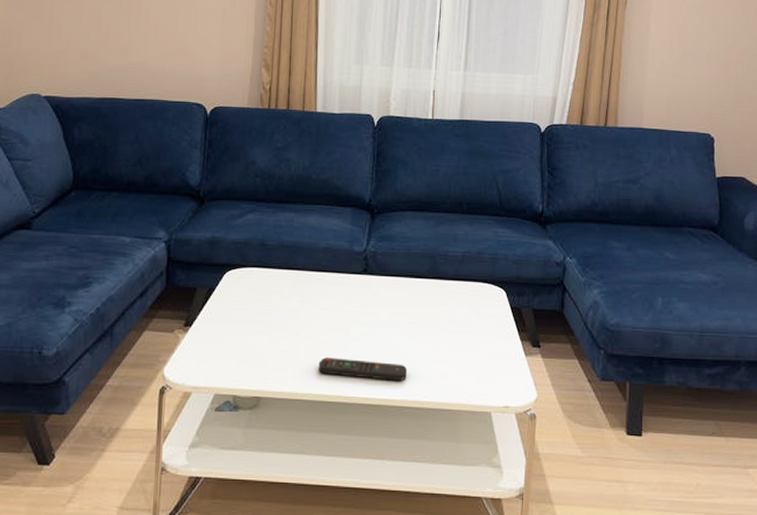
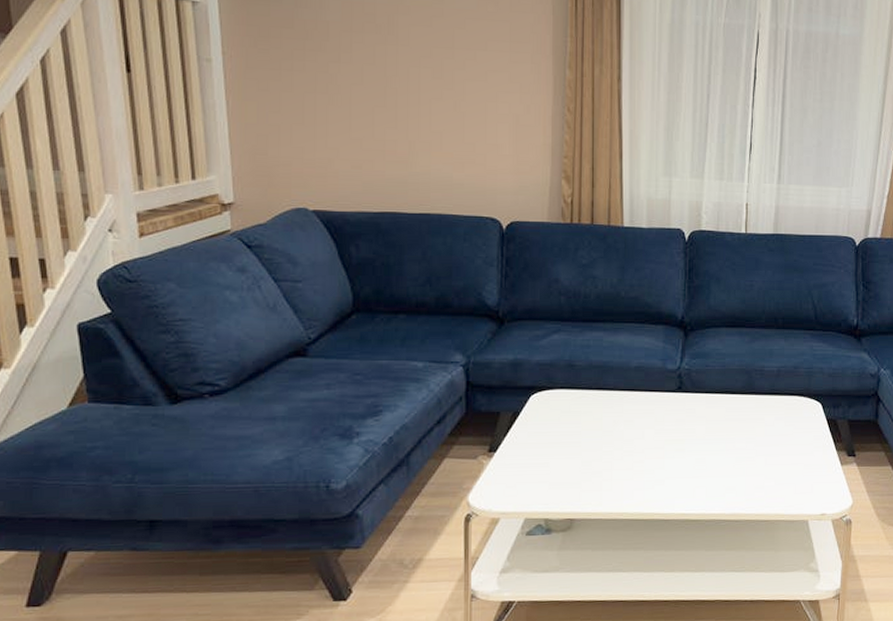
remote control: present [318,357,408,382] -> none [634,476,725,496]

